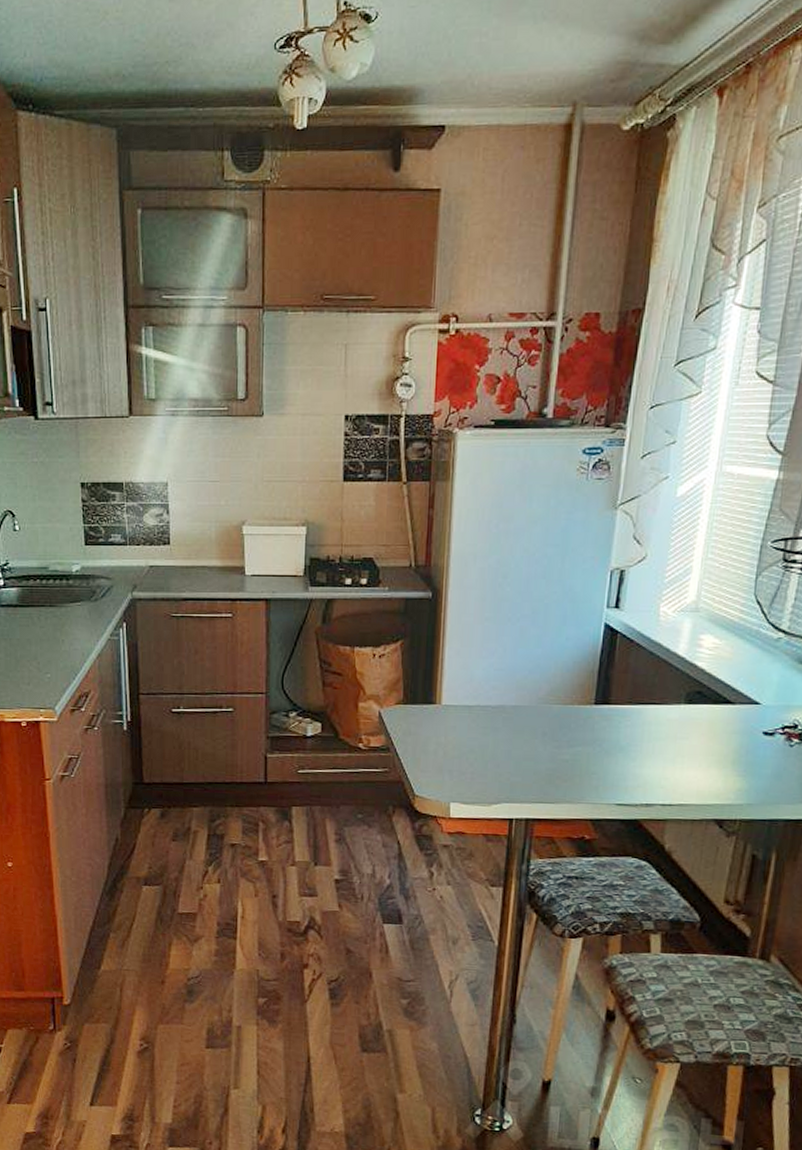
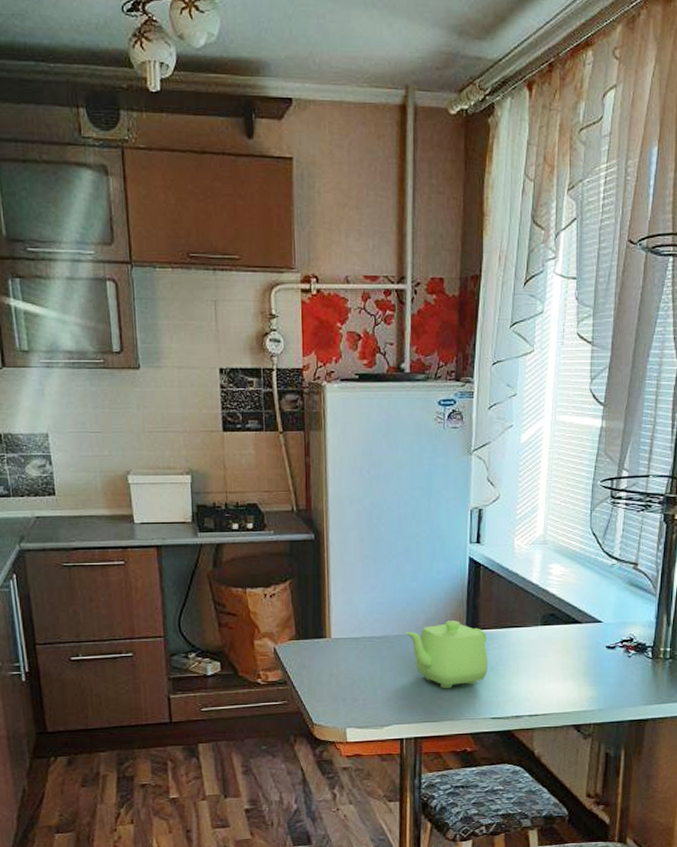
teapot: none [523,693,618,768] -> present [404,620,488,689]

